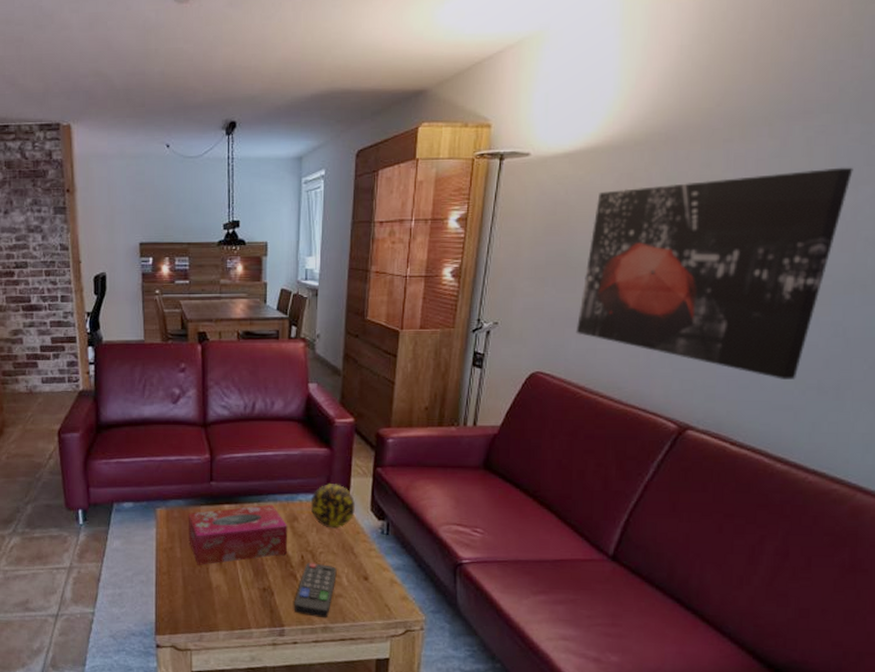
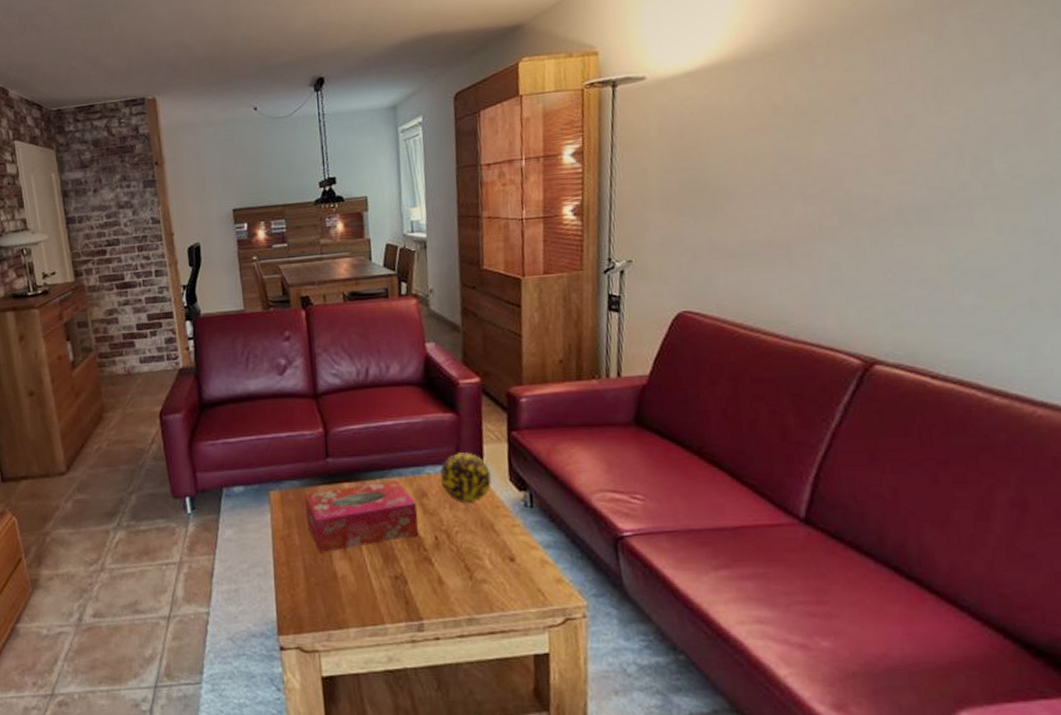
remote control: present [293,563,337,619] -> none [431,544,478,609]
wall art: present [576,167,853,380] -> none [723,54,1029,299]

